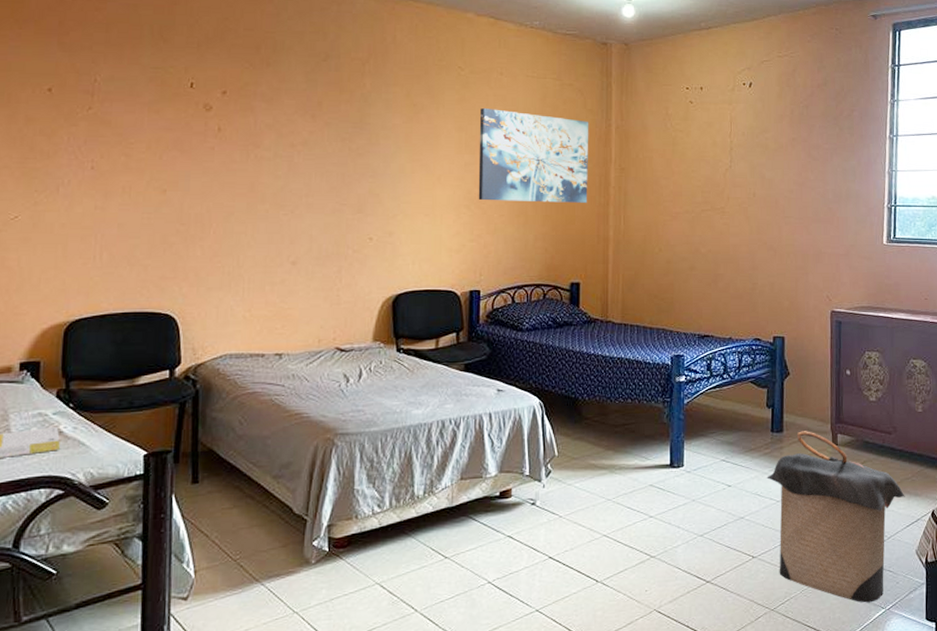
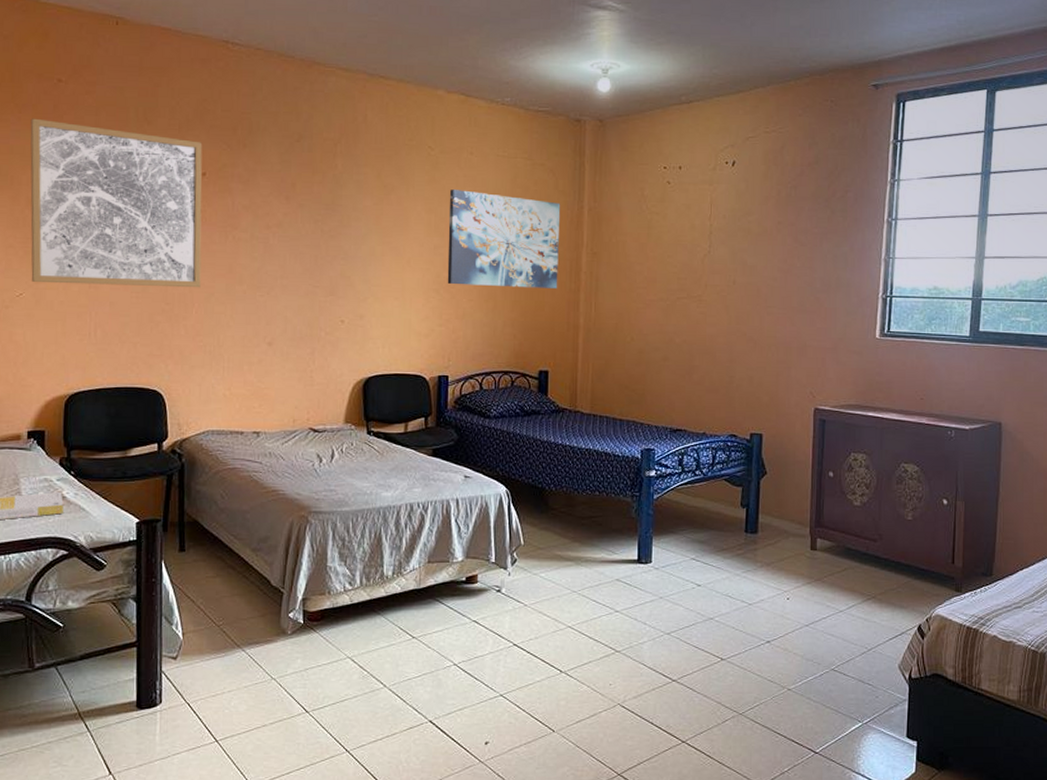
wall art: none [28,34,223,208] -> present [30,118,203,288]
laundry hamper: present [766,431,905,603] -> none [739,533,889,715]

